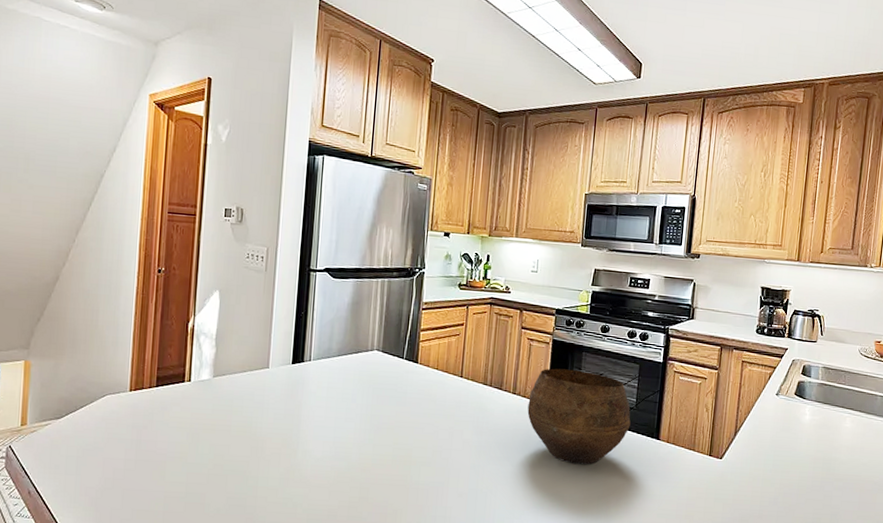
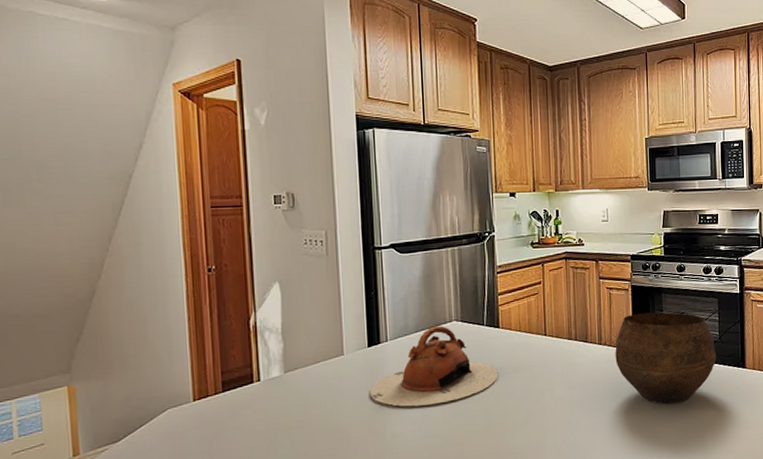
teapot: none [288,352,411,429] -> present [370,325,498,407]

